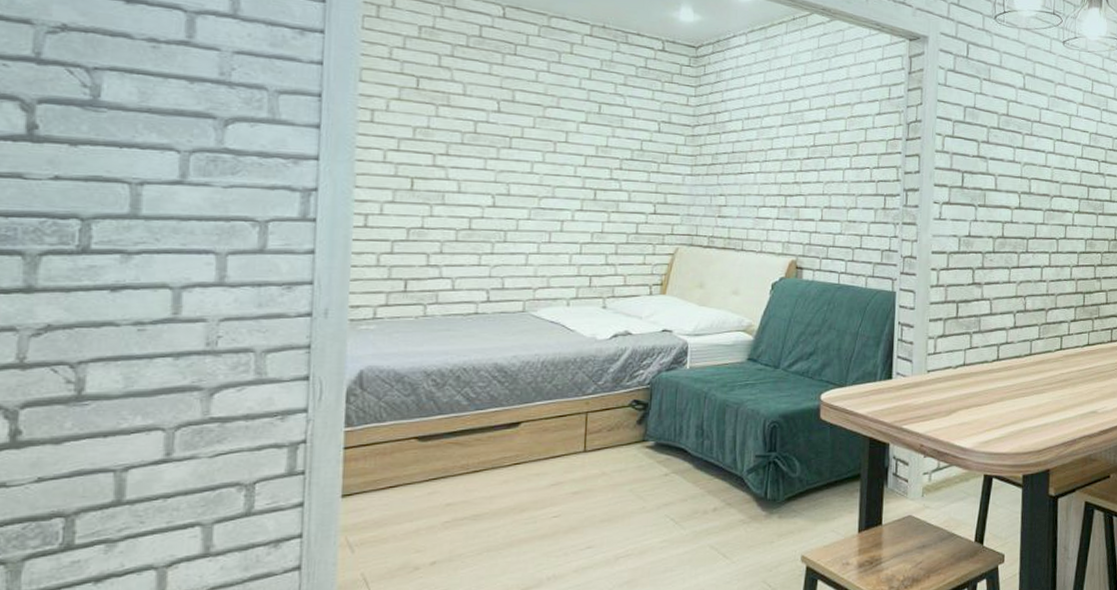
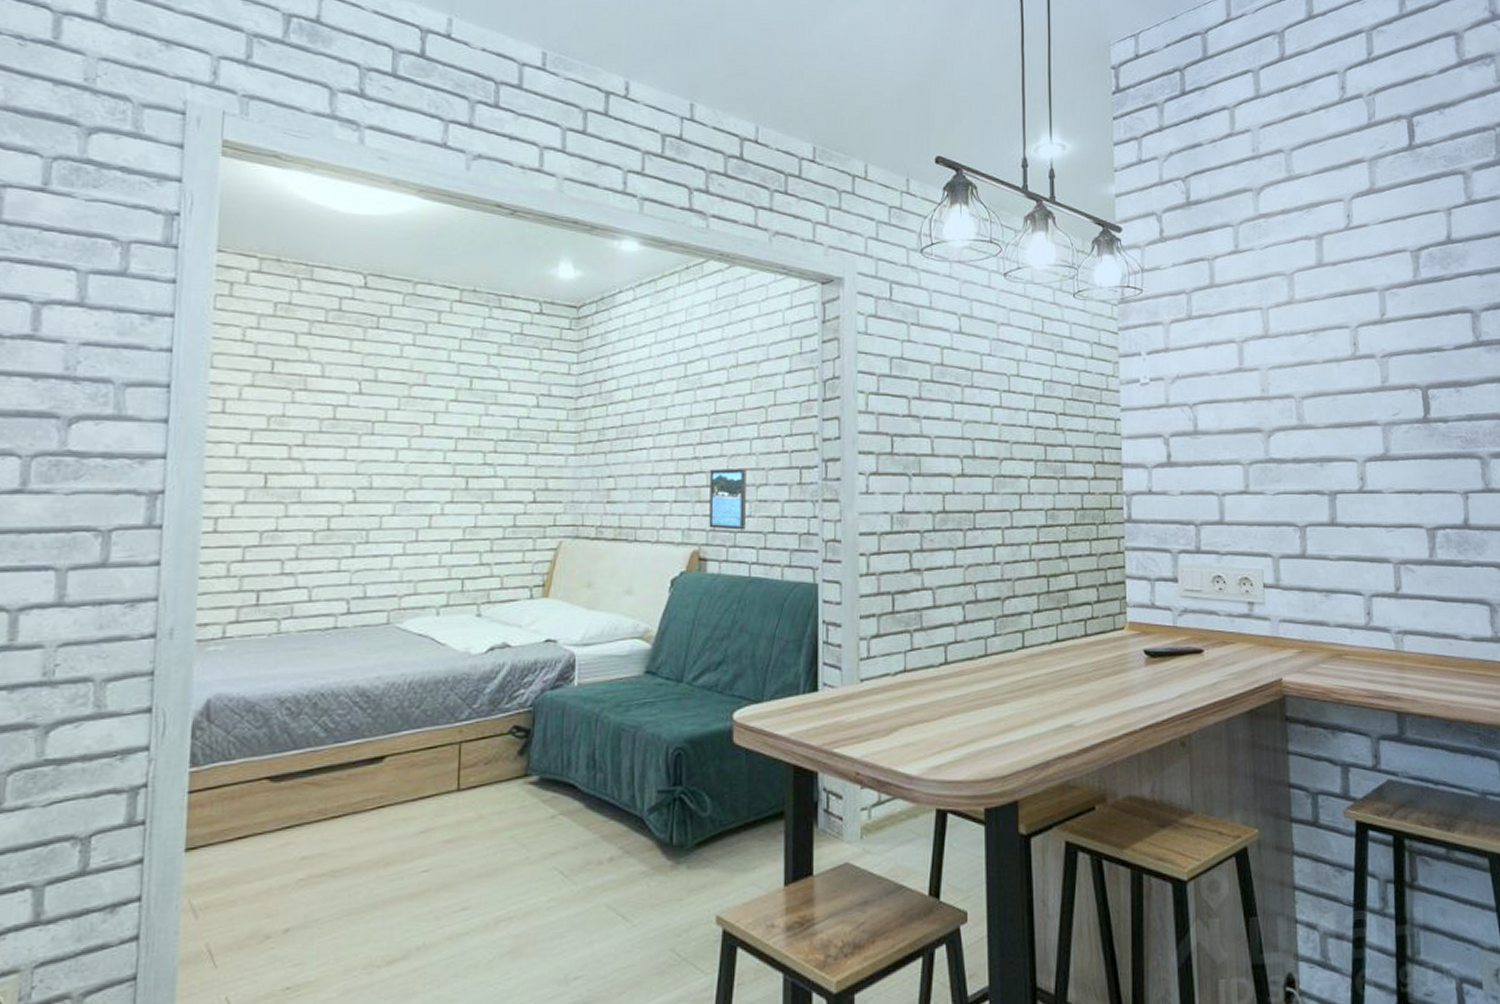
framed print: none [806,193,839,245] -> present [709,469,746,530]

